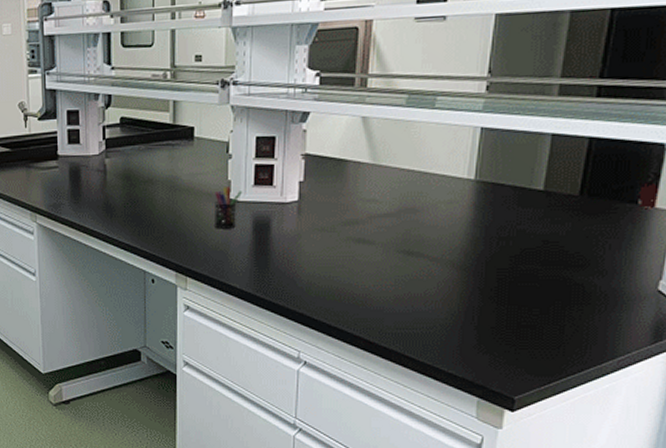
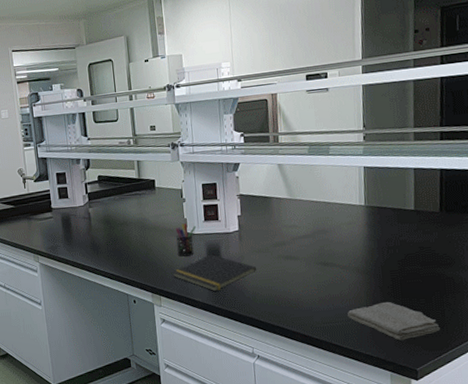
notepad: none [204,228,317,277] -> present [172,254,257,292]
washcloth: none [429,308,555,360] -> present [347,301,440,341]

